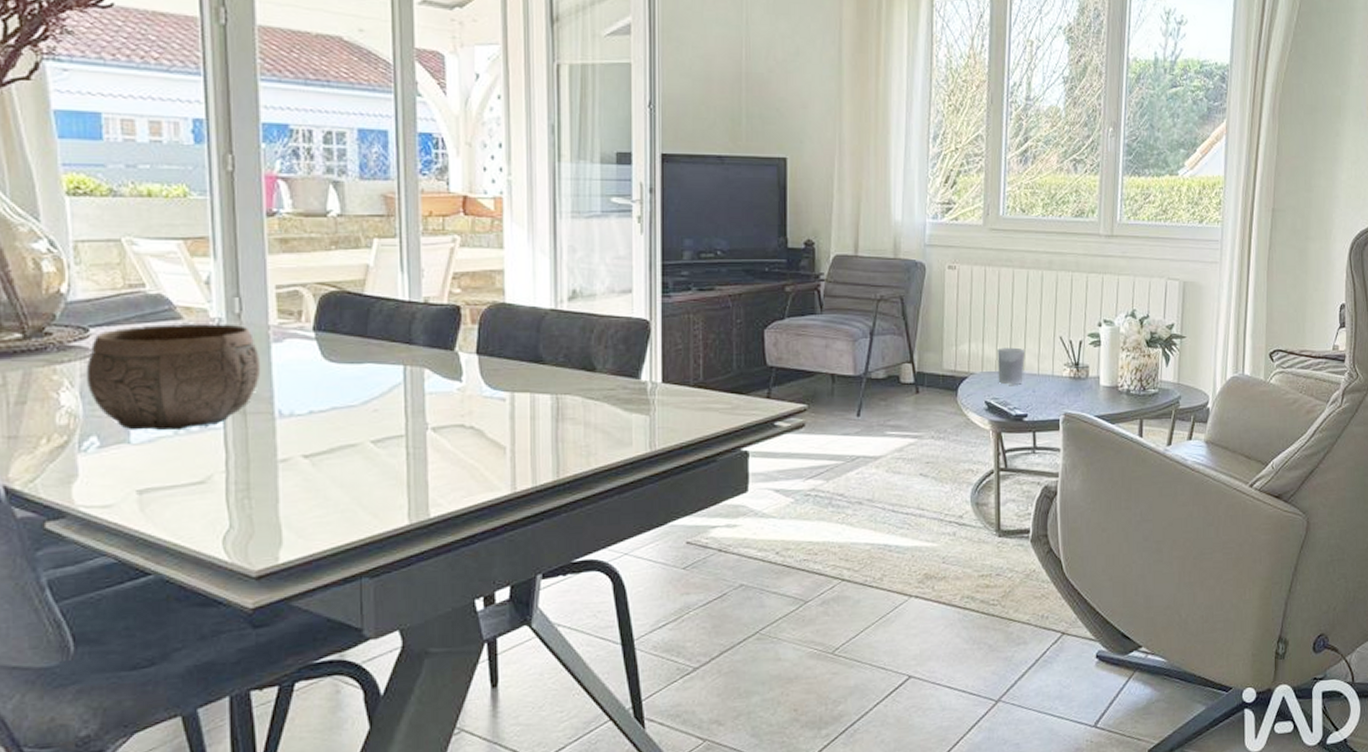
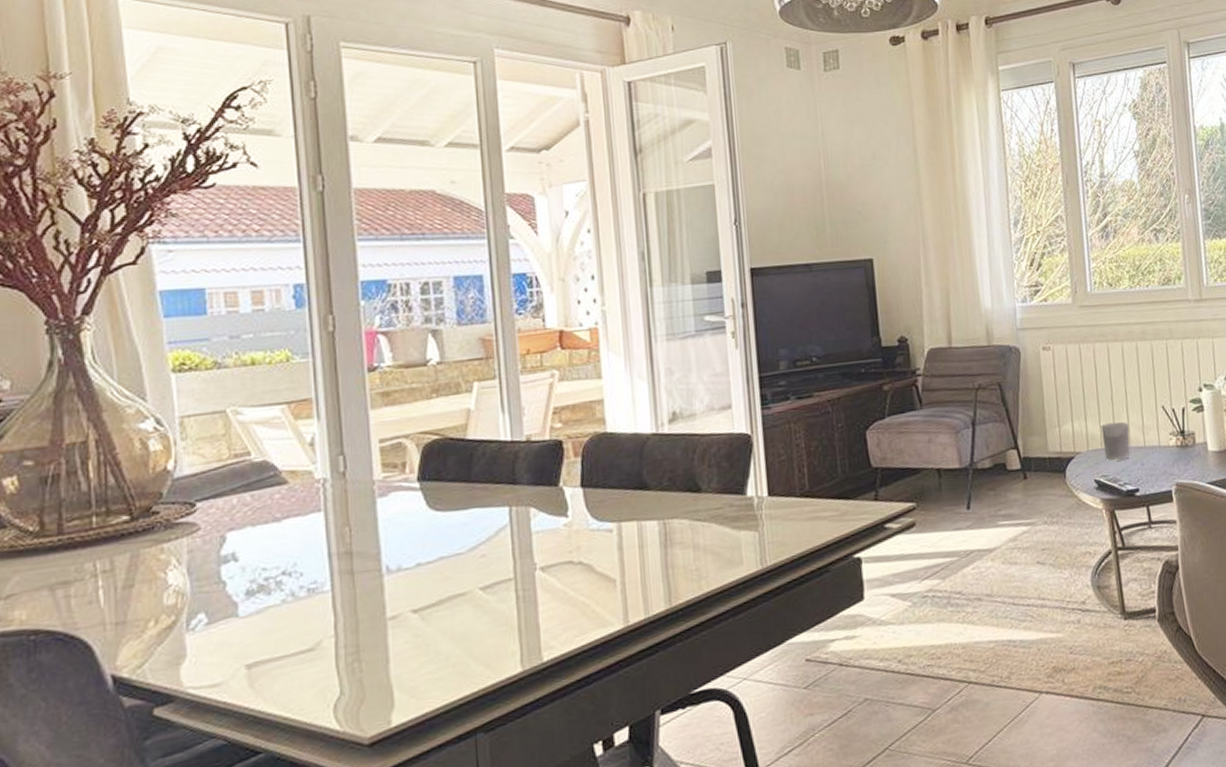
bowl: present [86,324,261,431] -> none [193,483,367,603]

